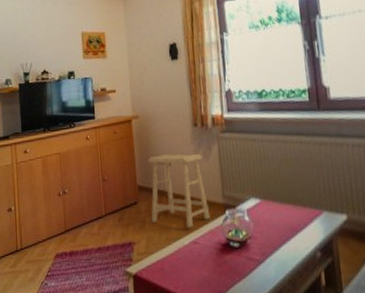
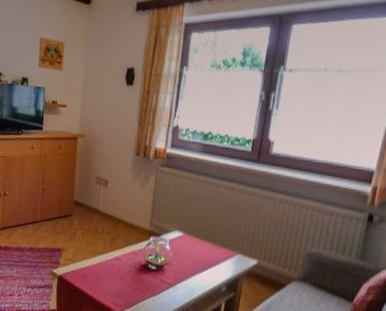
stool: present [147,153,211,228] -> none [81,176,139,246]

